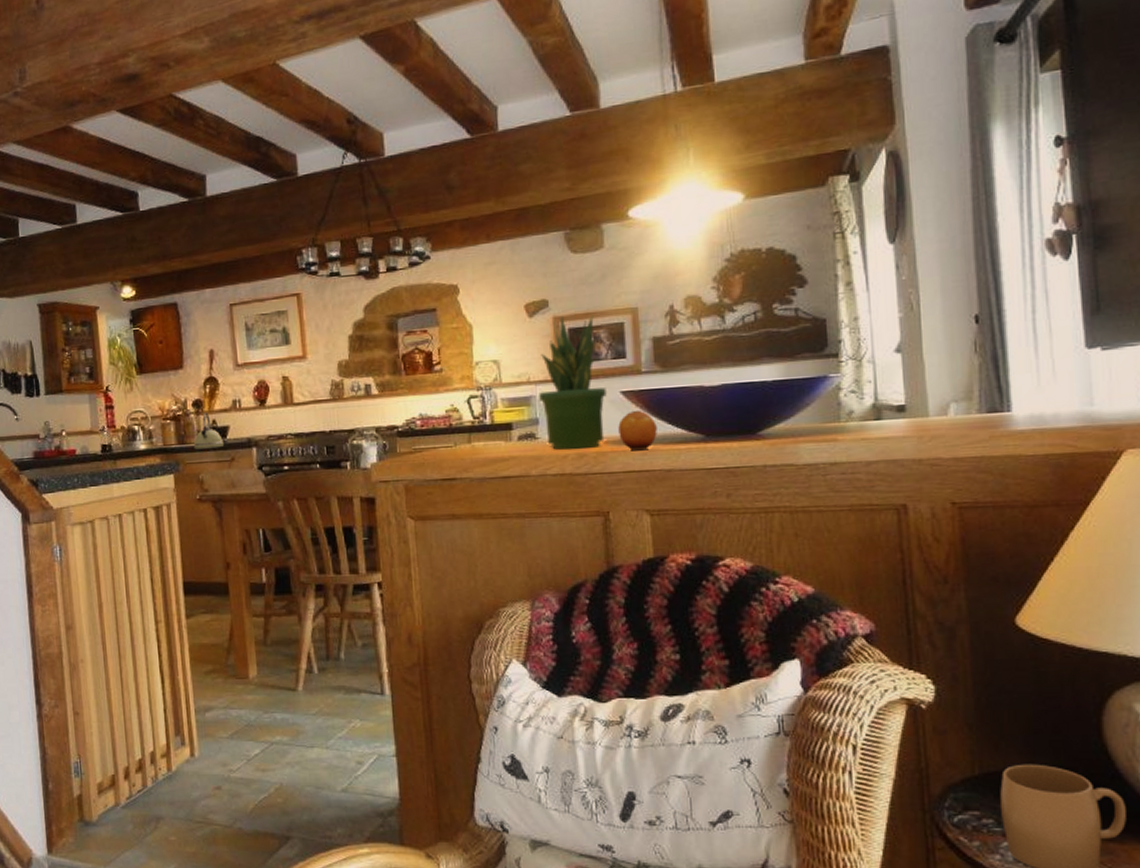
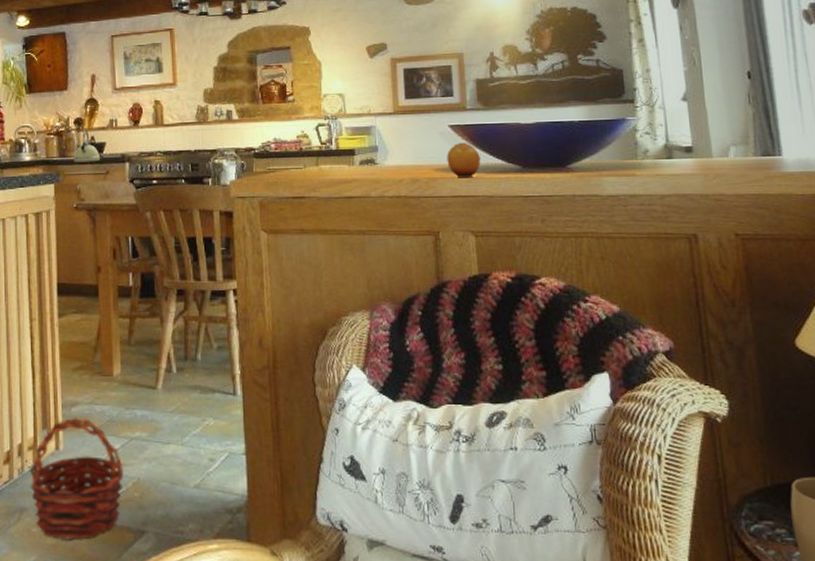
basket: none [164,722,266,848] -> present [29,417,125,541]
planter: present [539,314,607,451] -> none [378,57,437,176]

